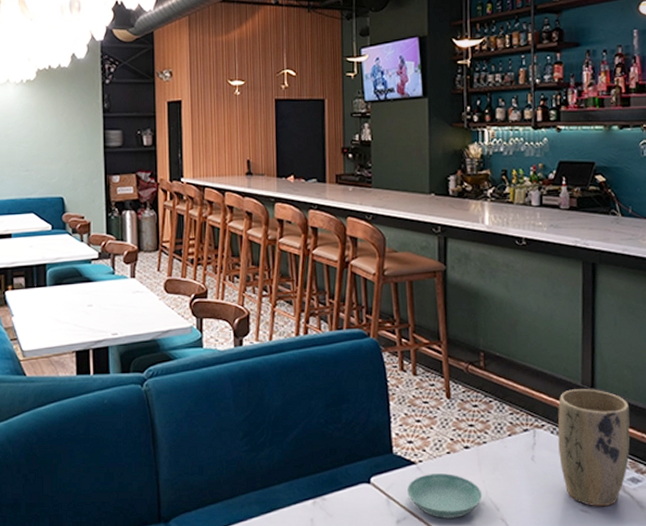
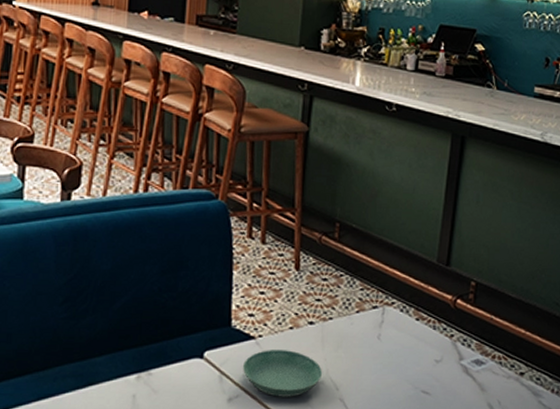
plant pot: present [557,389,630,506] -> none [406,267,482,388]

